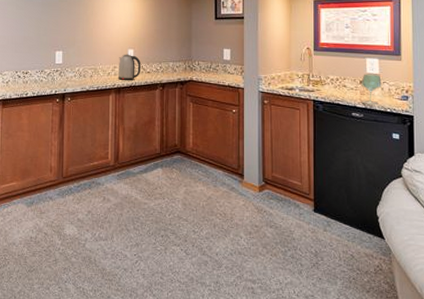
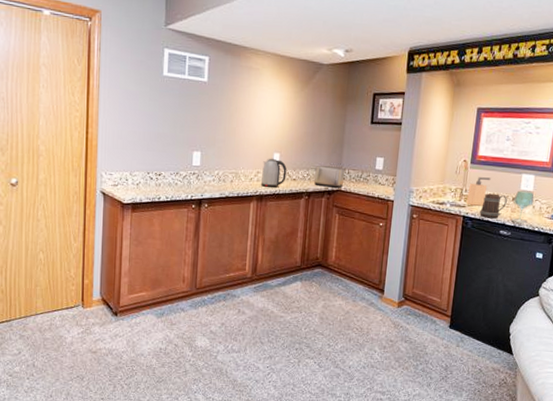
toaster: none [166,58,195,78] -> present [314,165,346,188]
soap dispenser: none [314,63,336,90] -> present [466,177,491,206]
beer mug: none [329,78,355,102] -> present [479,193,507,219]

